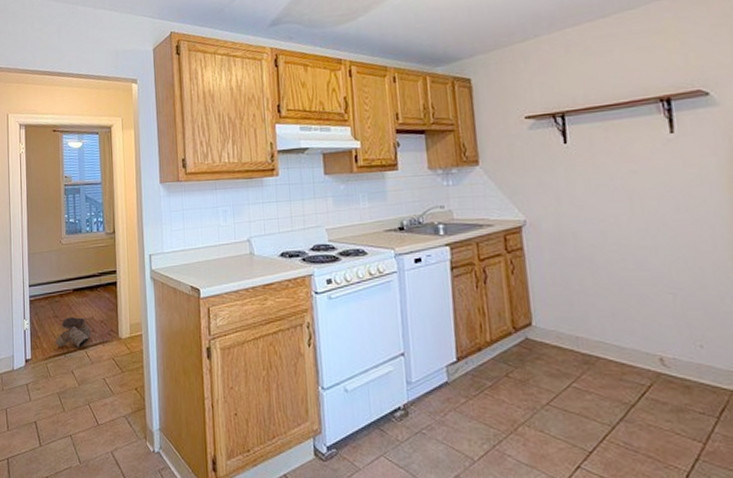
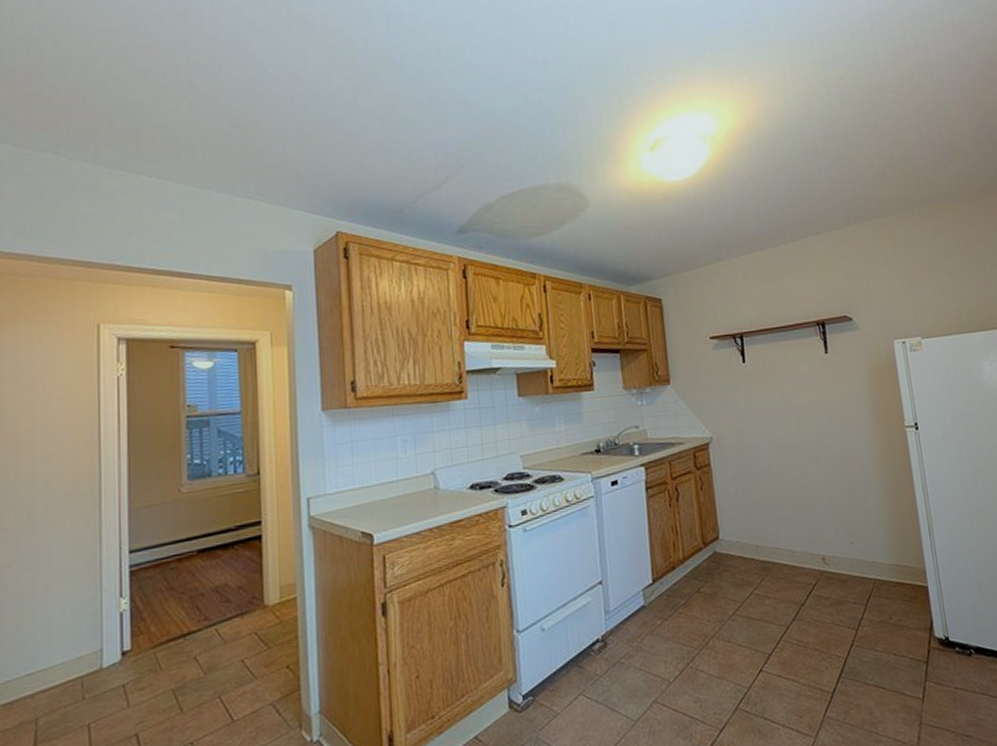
boots: present [56,317,92,348] -> none [170,585,225,628]

